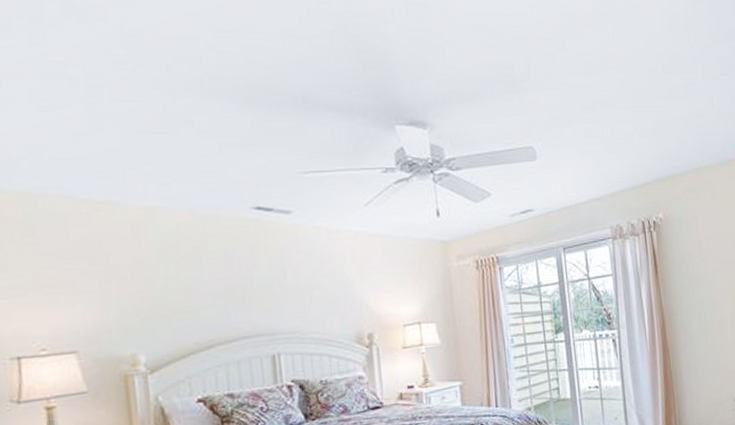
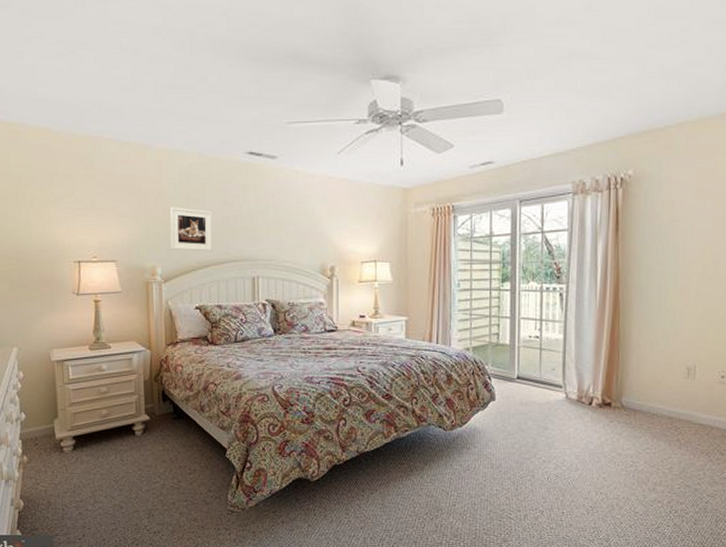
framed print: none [152,276,216,331] -> present [169,206,213,252]

